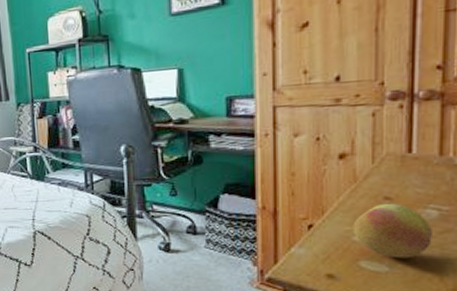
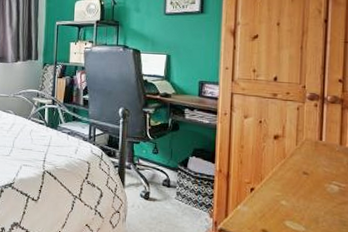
fruit: present [353,204,432,258] -> none [281,177,334,222]

